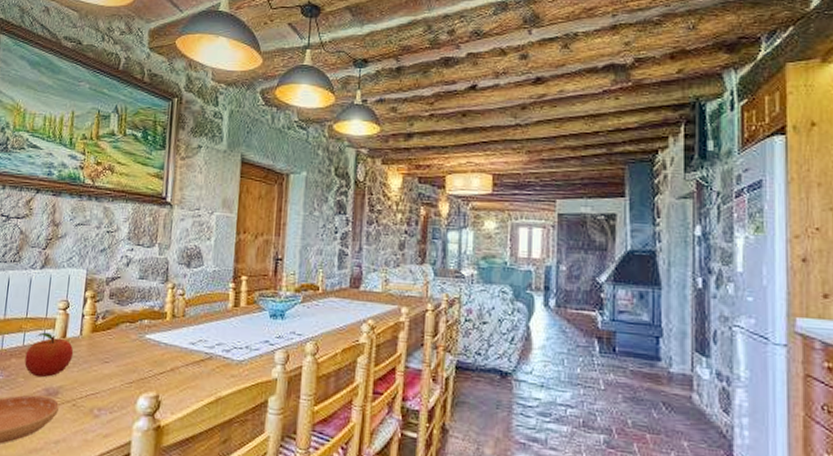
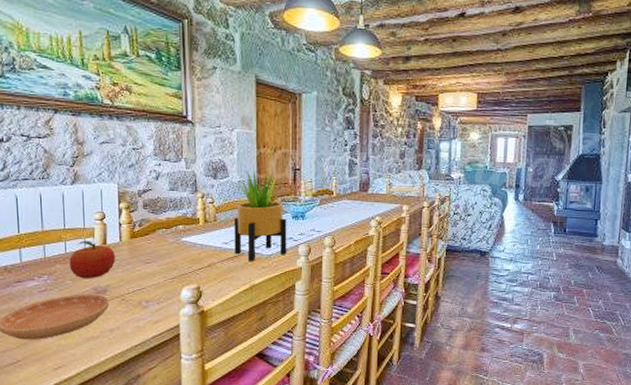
potted plant: none [201,259,264,368] -> present [234,170,287,261]

